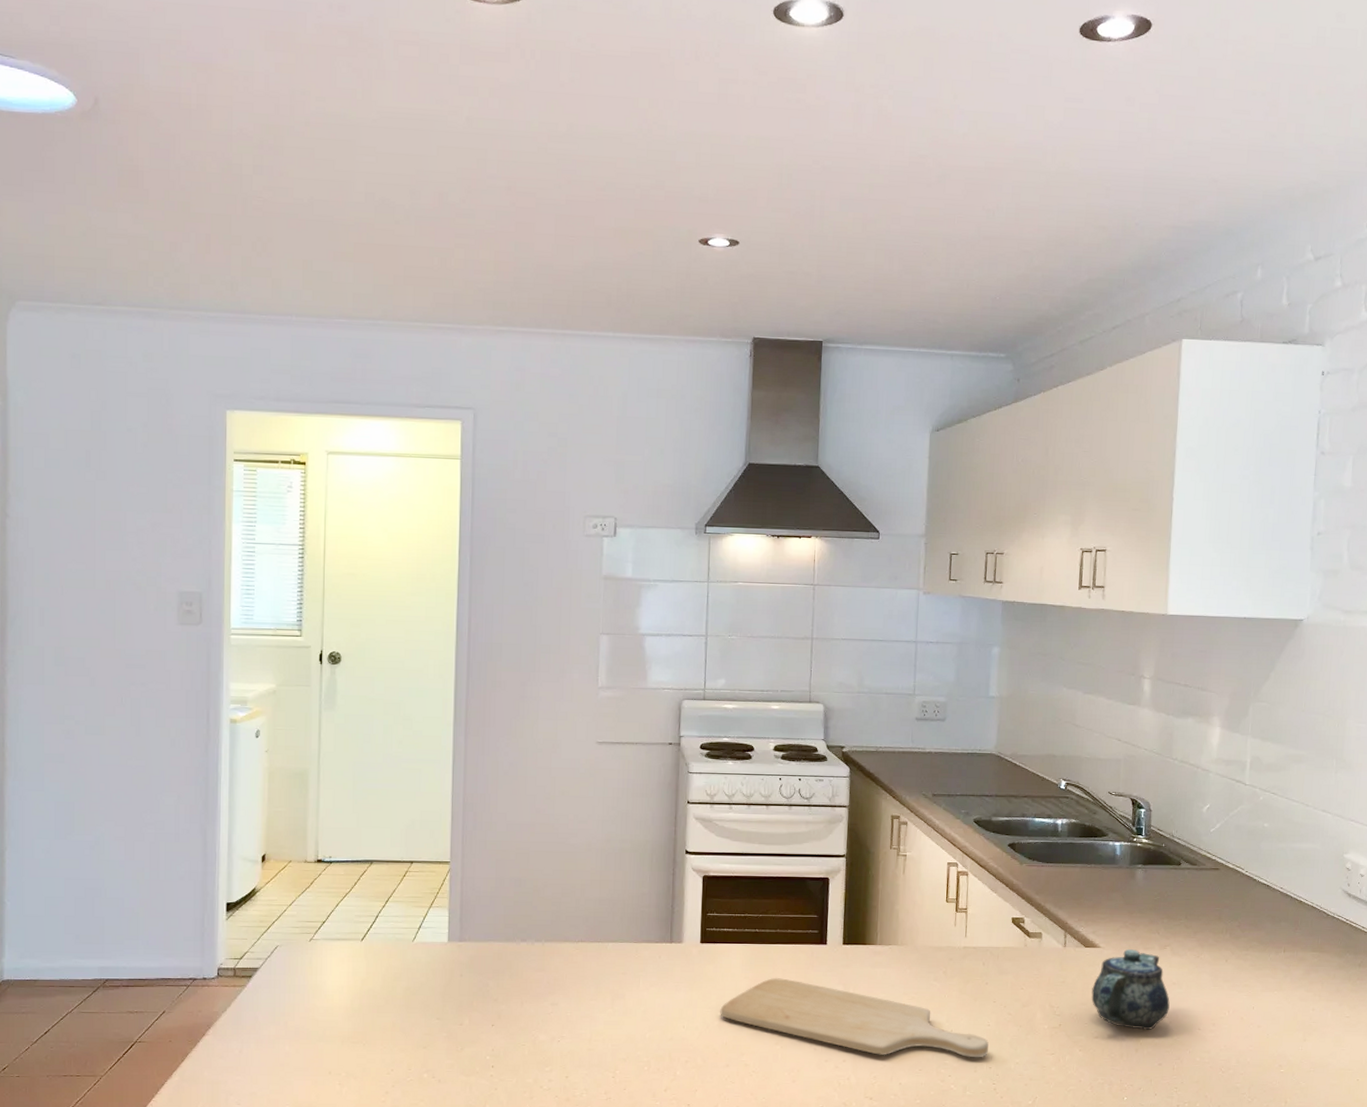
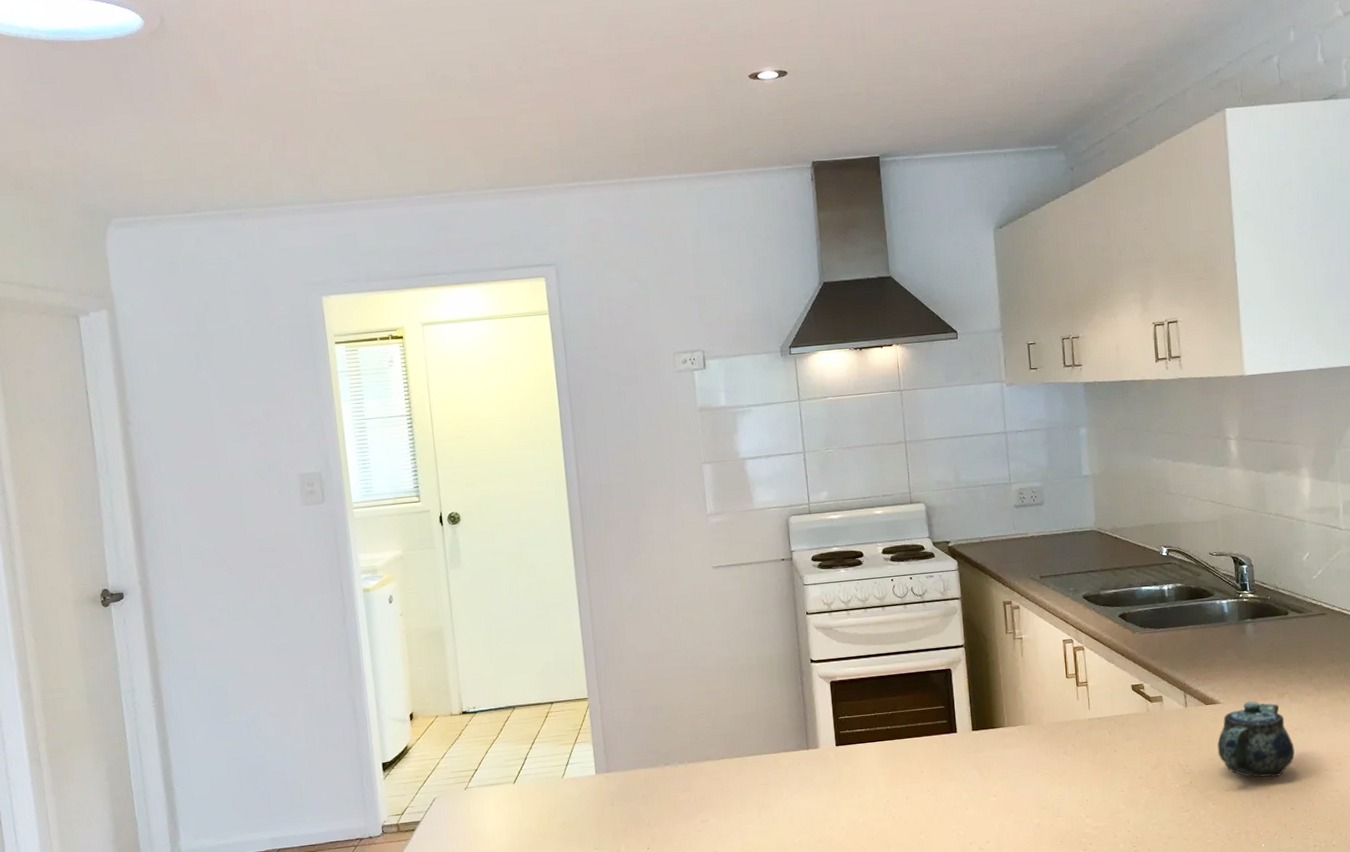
chopping board: present [720,978,989,1057] -> none [863,770,1125,832]

